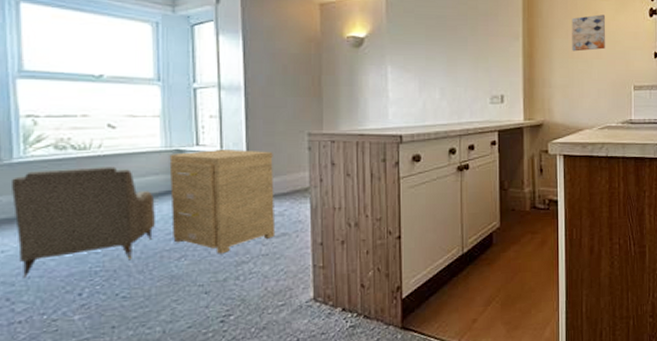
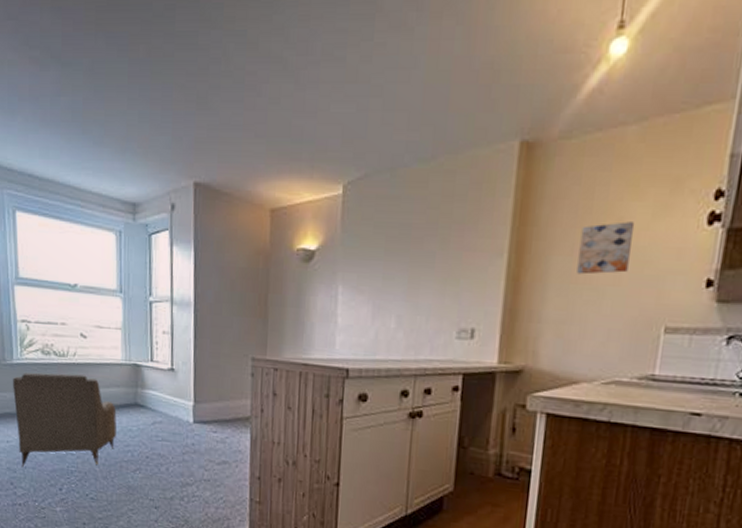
side table: present [169,148,276,254] -> none [128,367,218,473]

